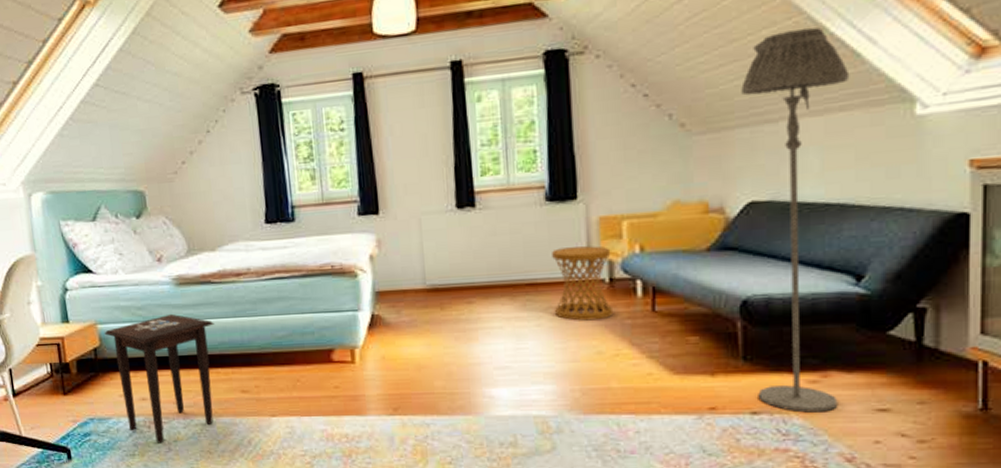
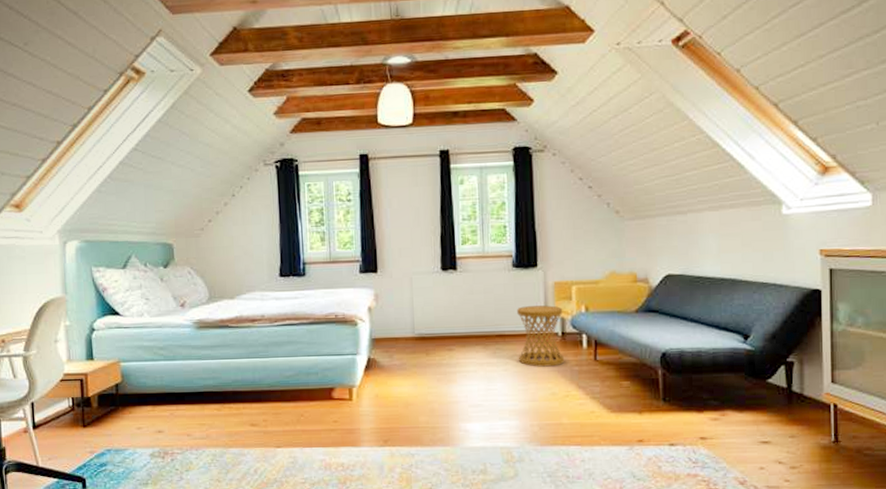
side table: present [104,313,214,444] -> none [126,354,229,473]
floor lamp: present [741,27,850,413] -> none [660,143,737,444]

